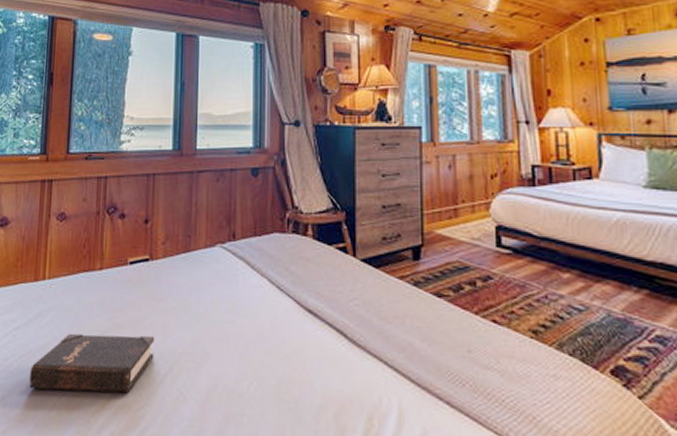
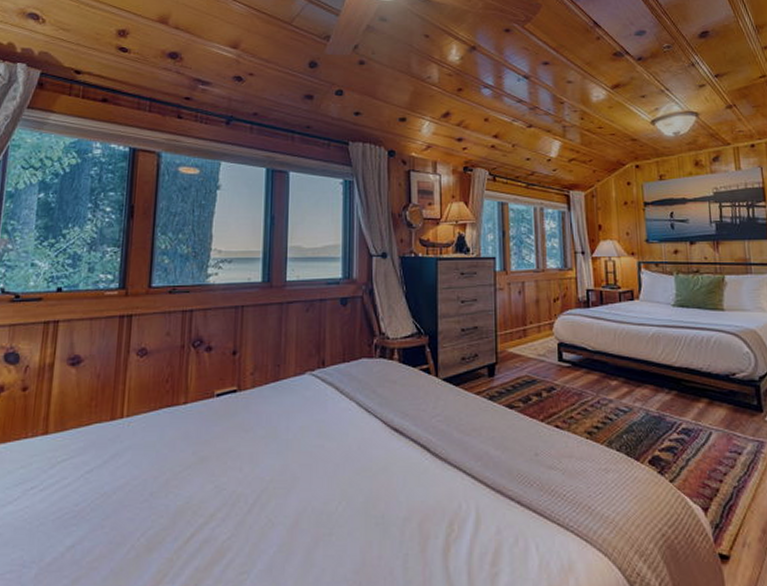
hardback book: present [29,333,155,393] -> none [104,466,243,533]

